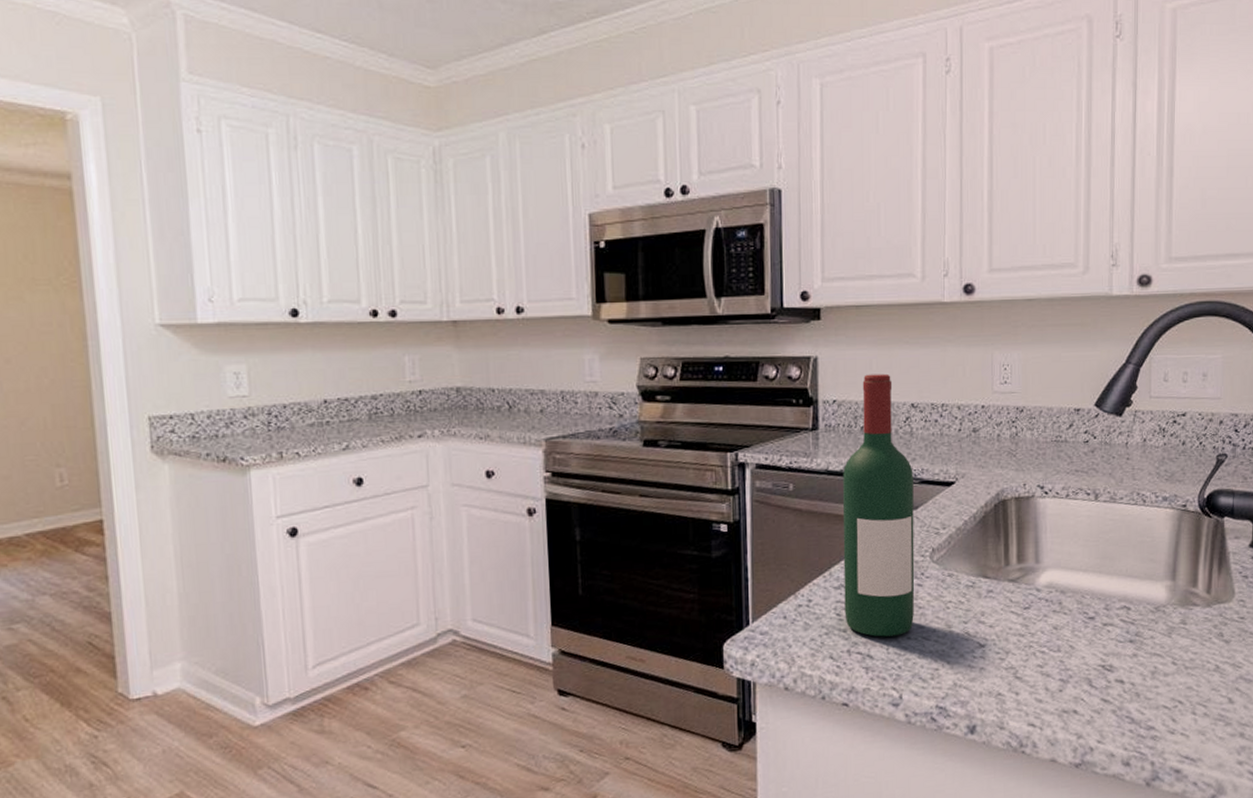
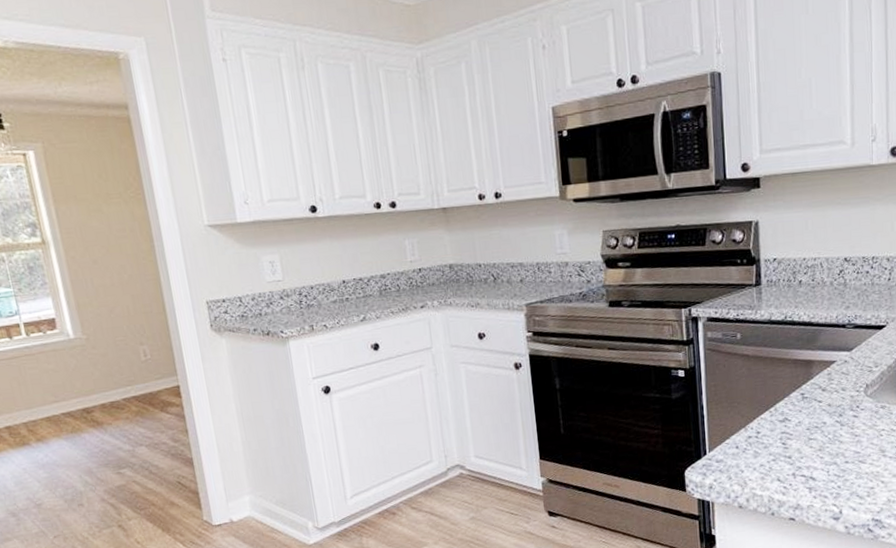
wine bottle: present [842,373,915,637] -> none [784,232,851,462]

